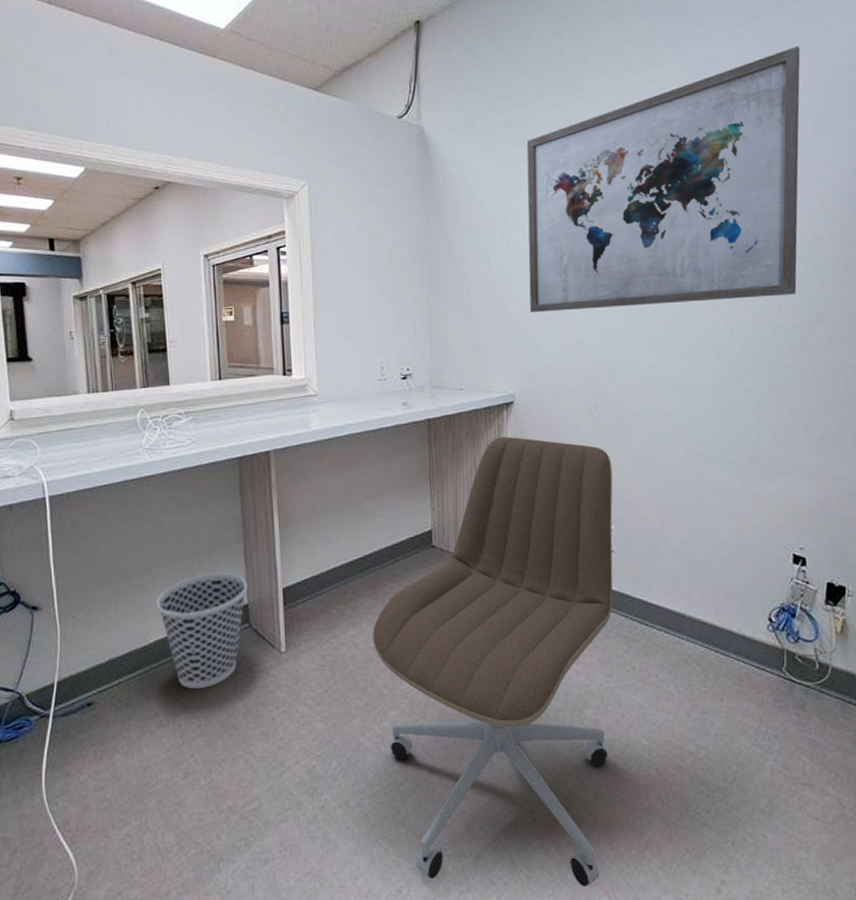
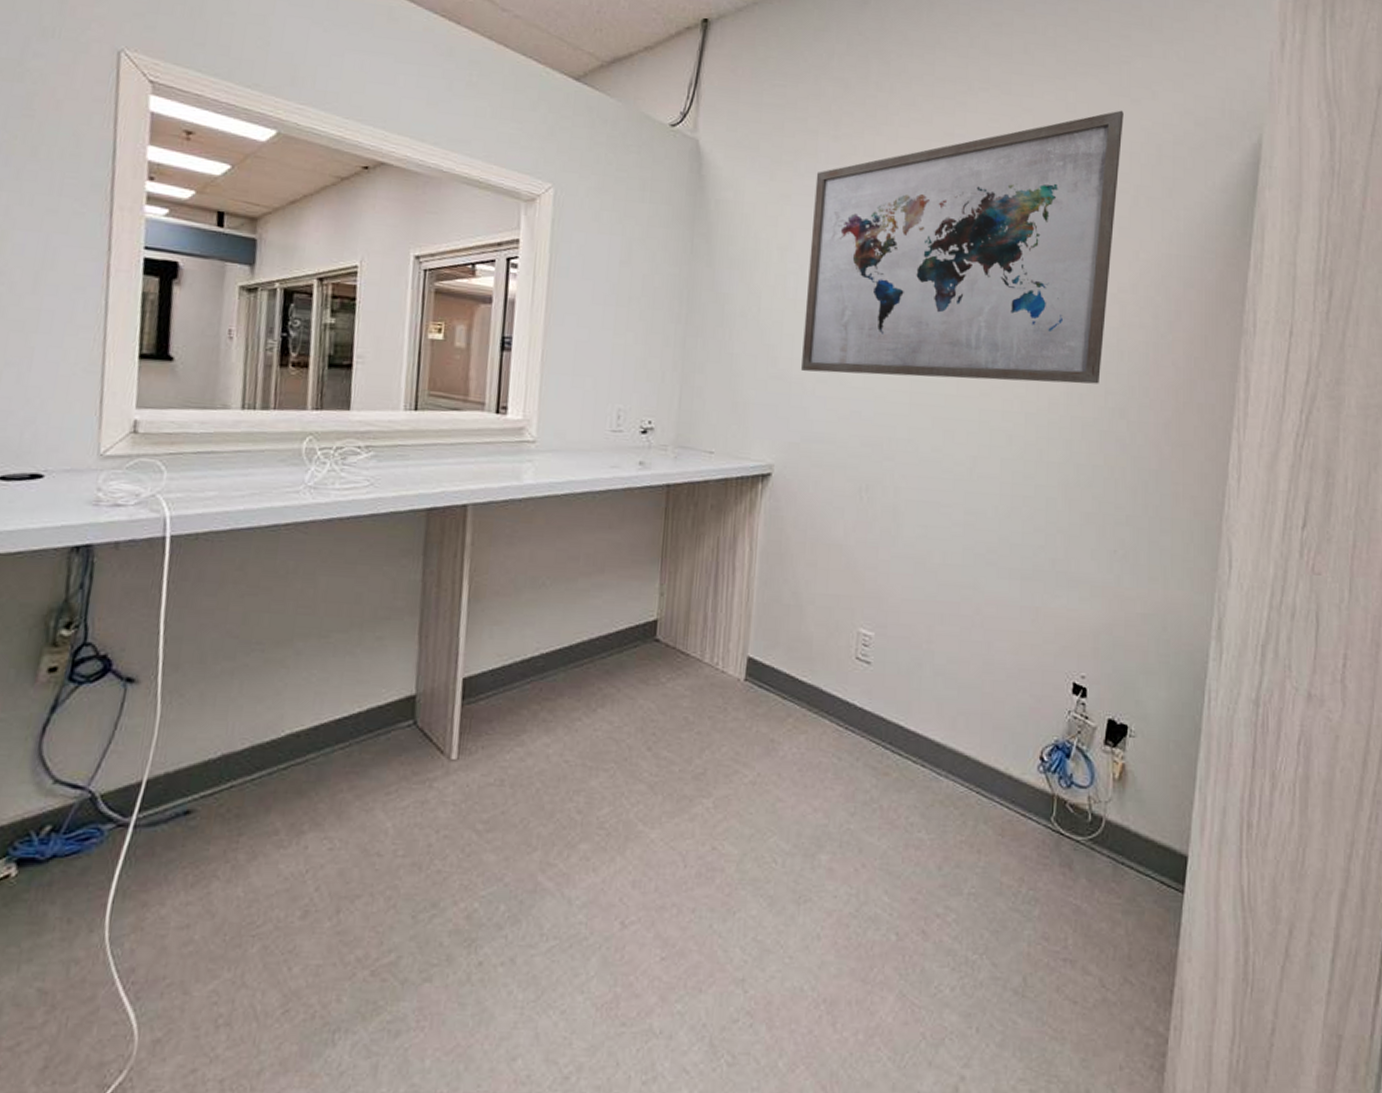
wastebasket: present [157,573,248,690] -> none [295,652,419,801]
office chair: present [373,436,613,886] -> none [569,513,878,1079]

